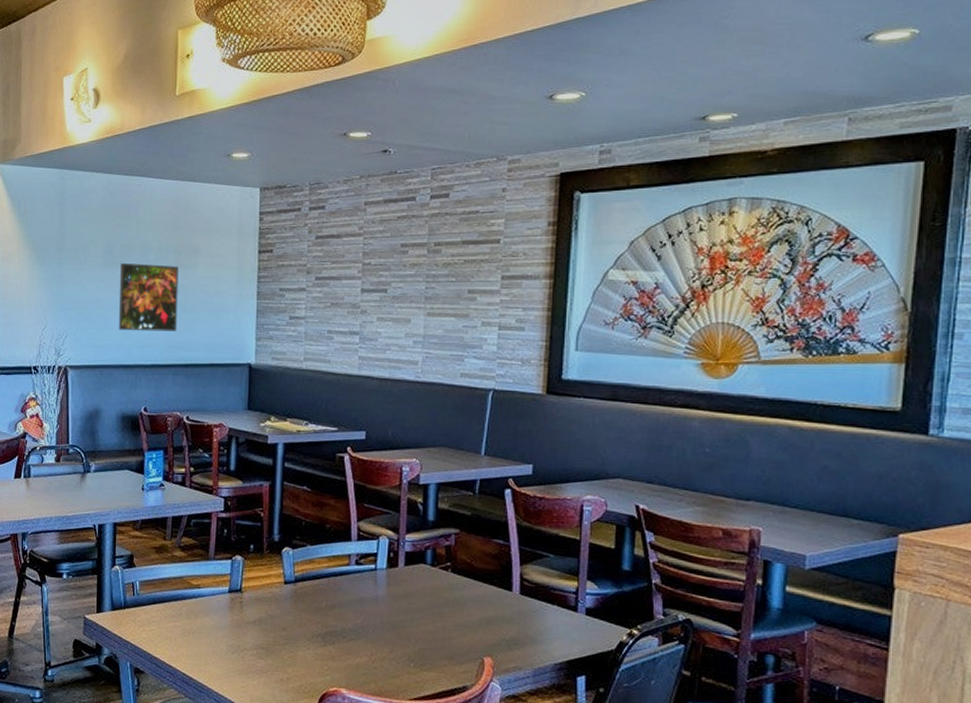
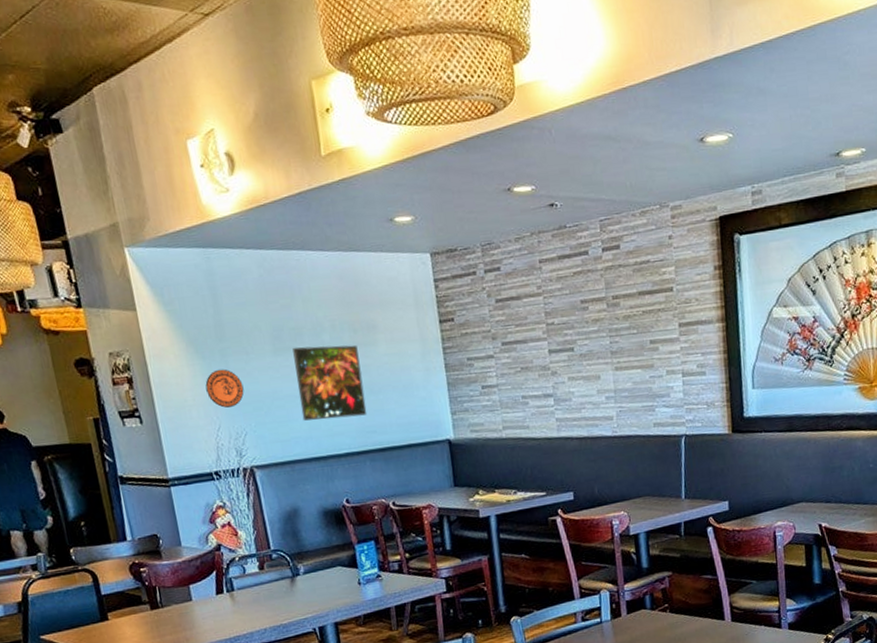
decorative plate: none [40,276,72,310] -> present [205,369,244,408]

